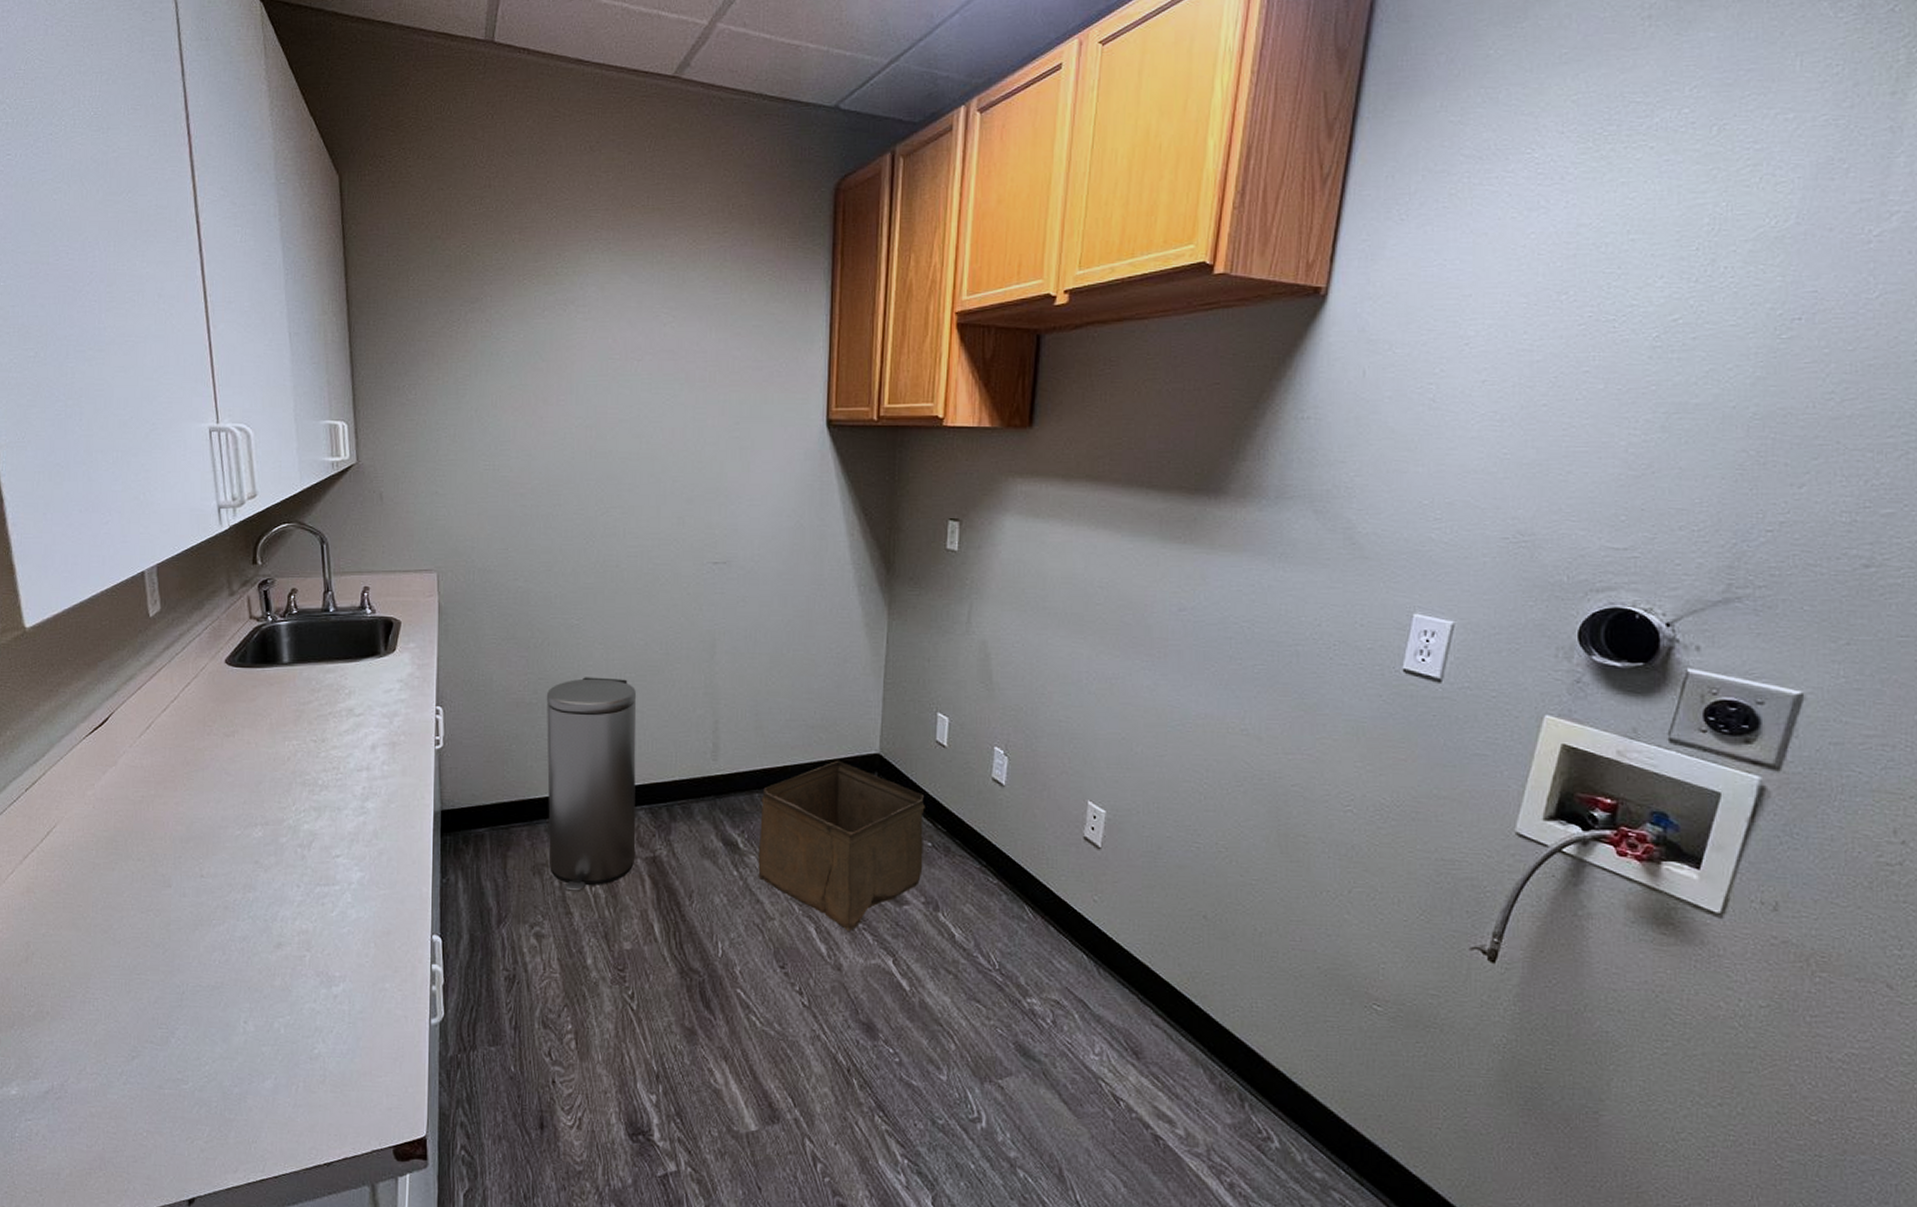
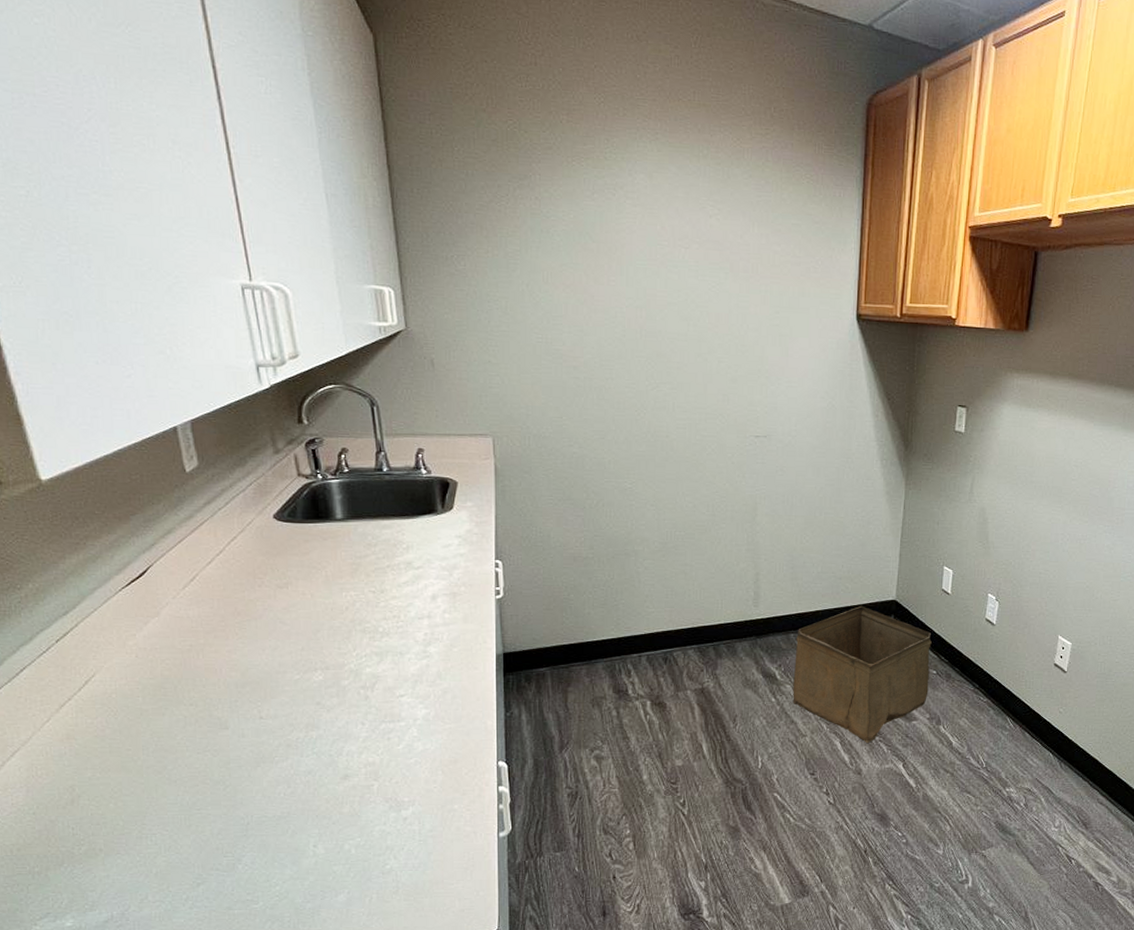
pedal bin: present [546,677,637,891] -> none [602,535,686,719]

